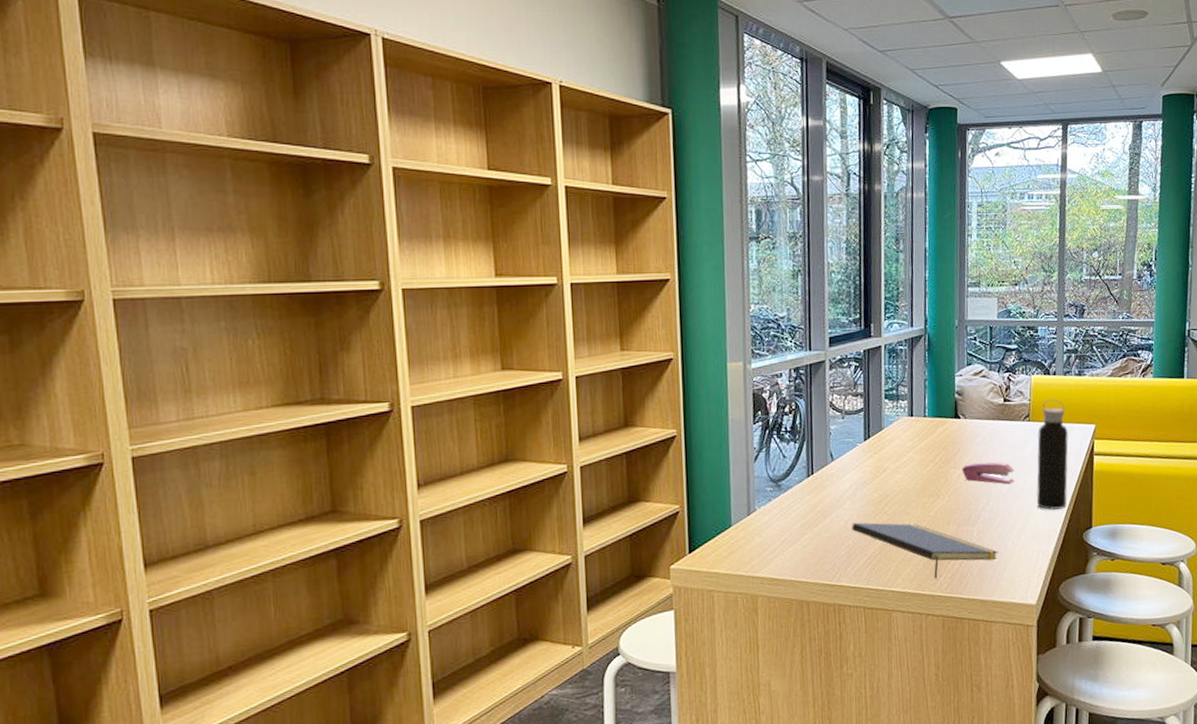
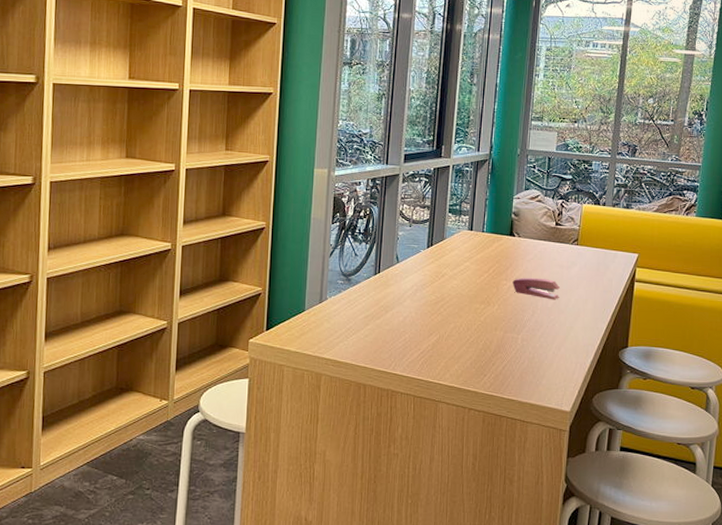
notepad: present [852,522,998,579] -> none [409,319,539,378]
water bottle: present [1036,398,1069,511] -> none [578,227,612,328]

